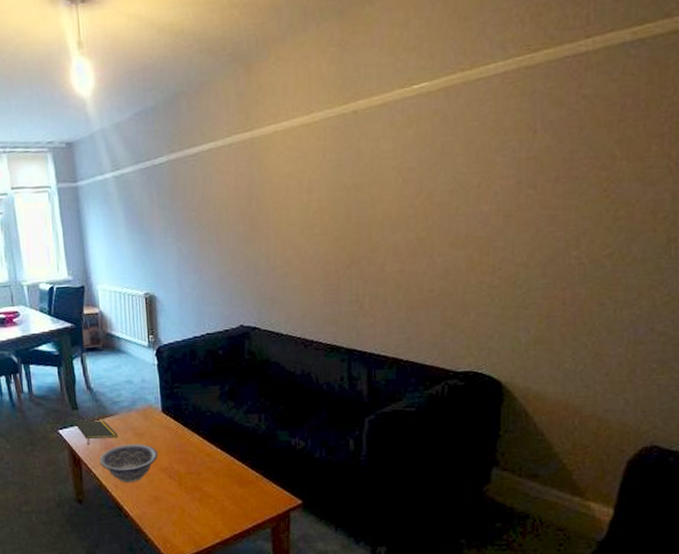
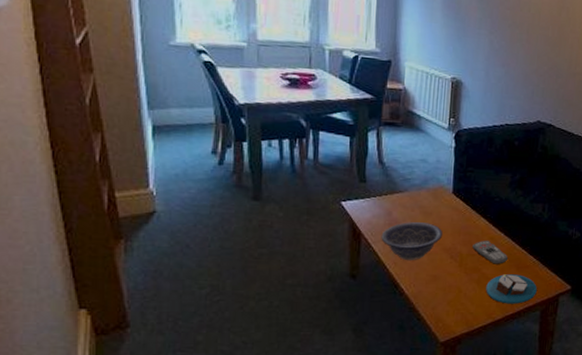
notepad: present [74,420,118,445] -> none [359,194,405,219]
remote control: none [190,458,228,482] -> present [472,241,508,264]
candle: none [209,491,264,522] -> present [486,274,537,304]

